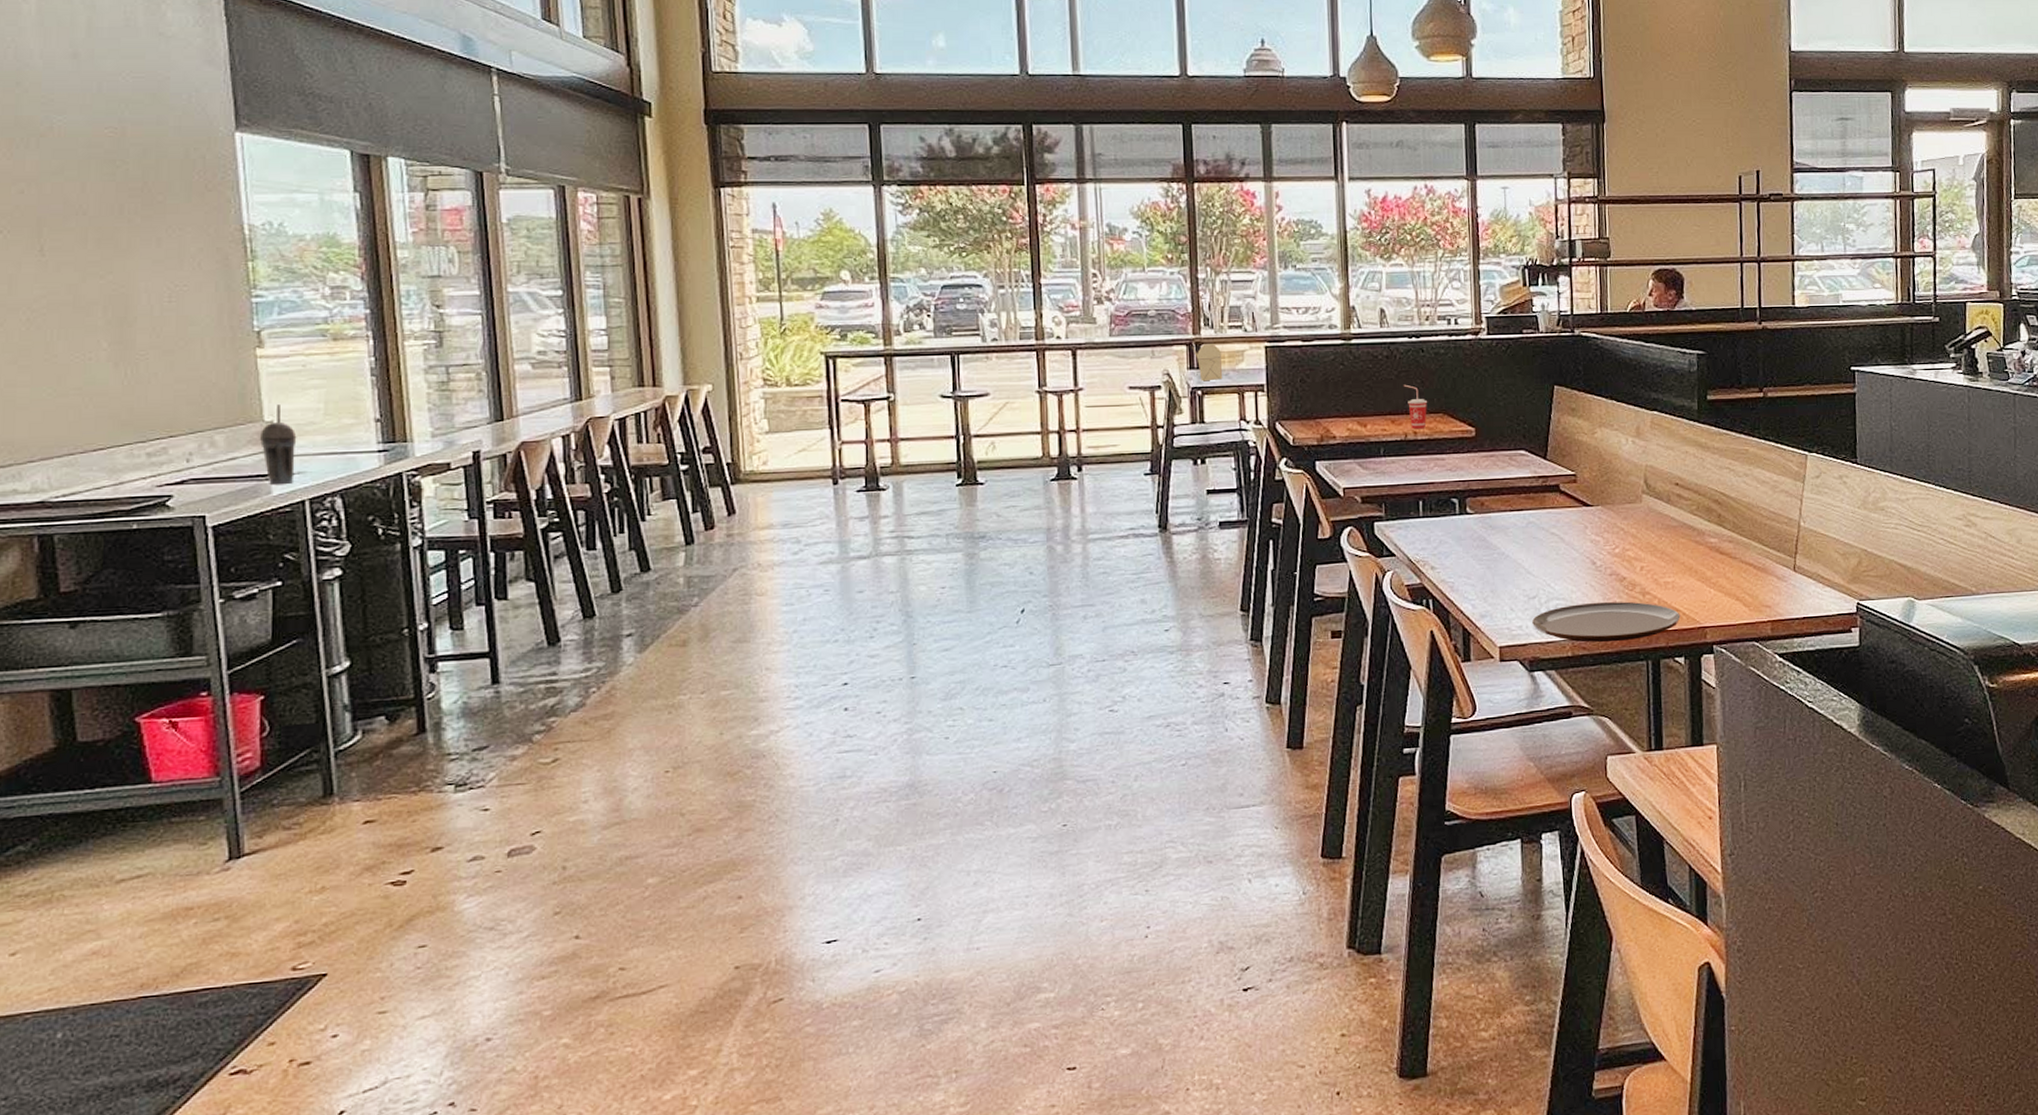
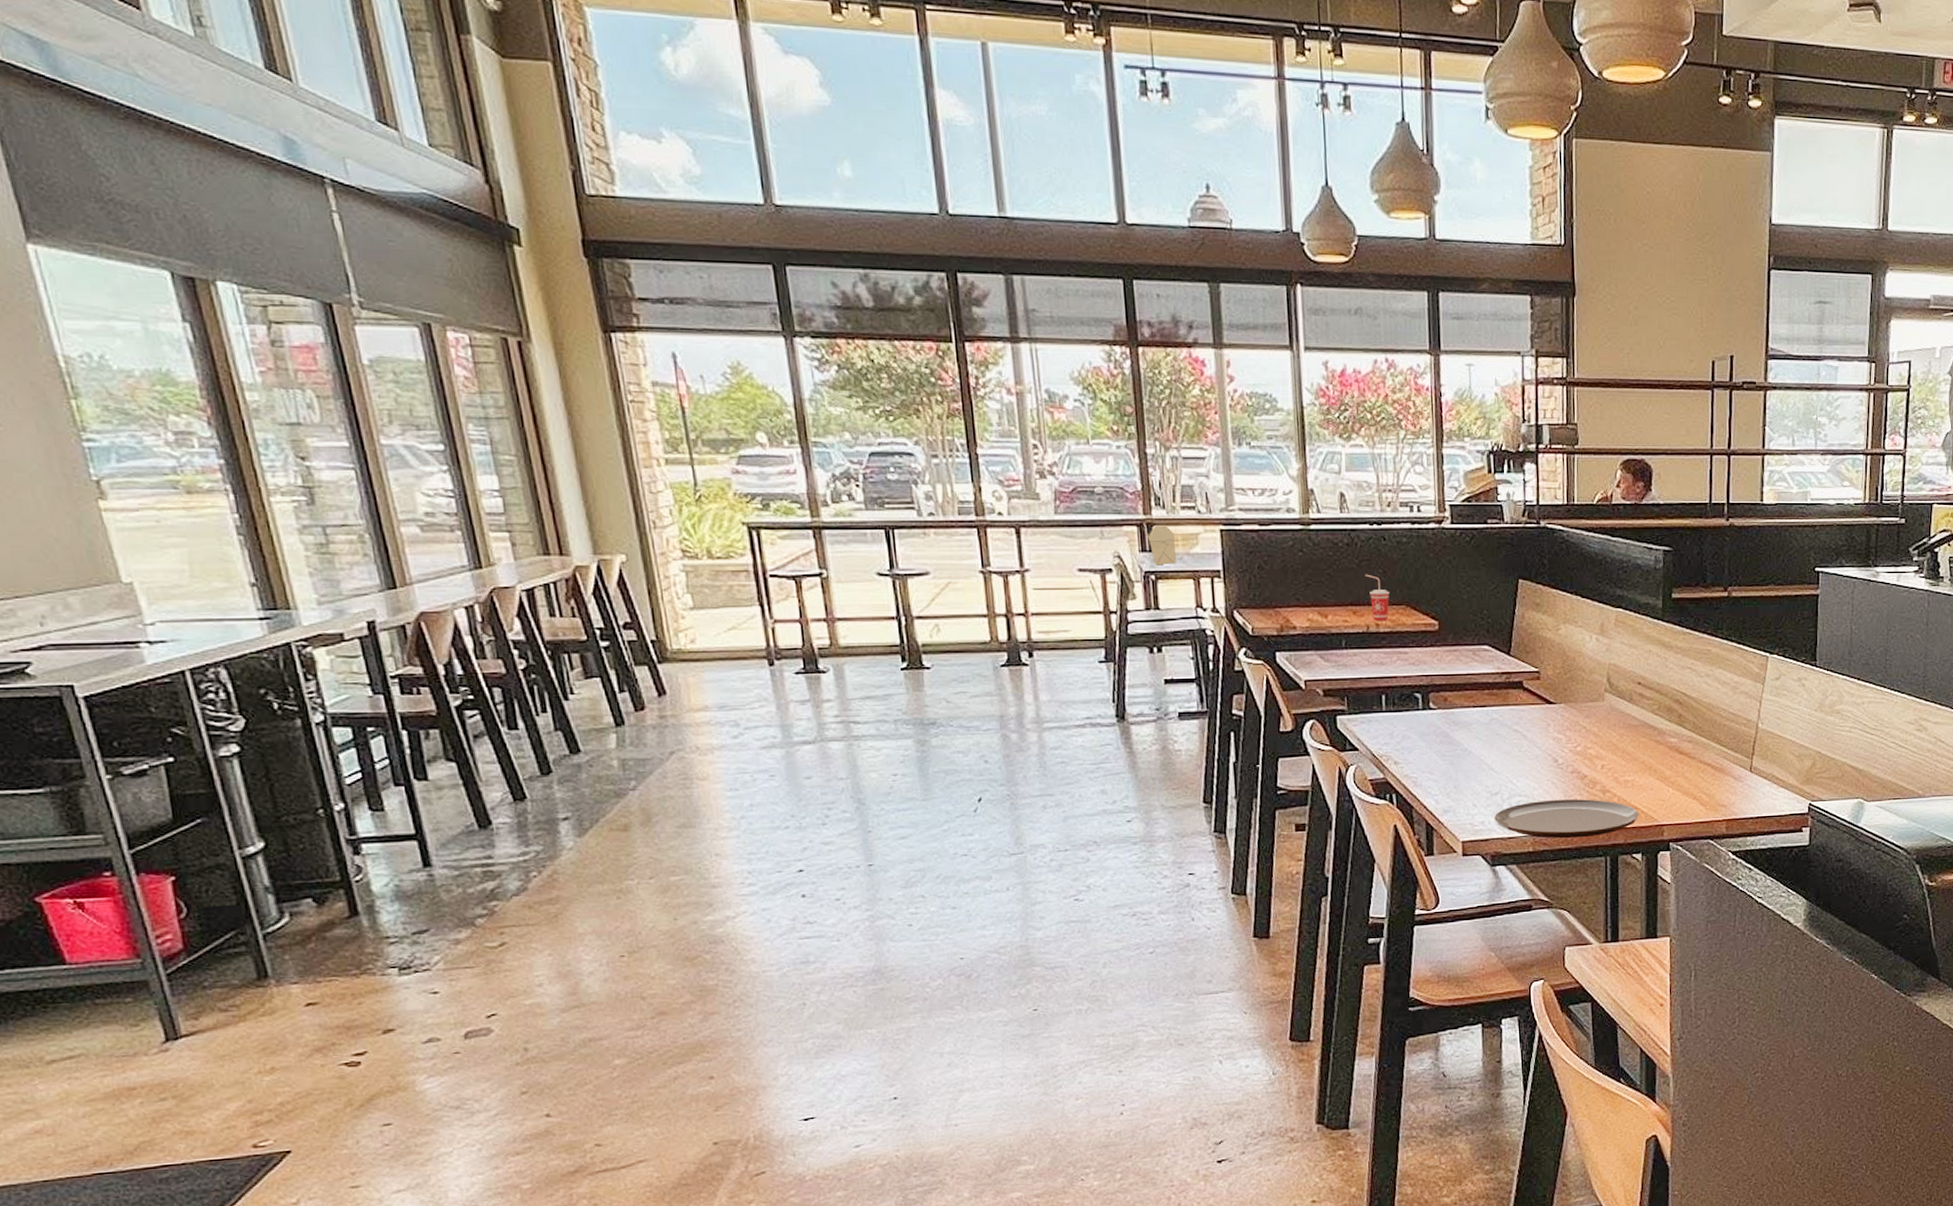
beverage cup: present [259,404,297,486] -> none [119,564,168,654]

